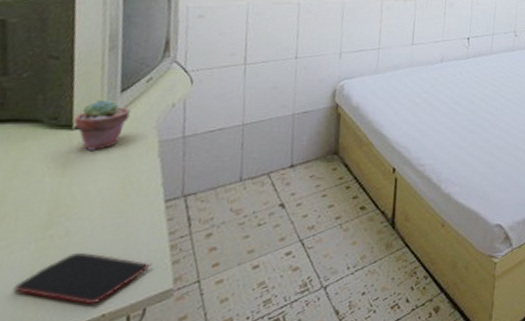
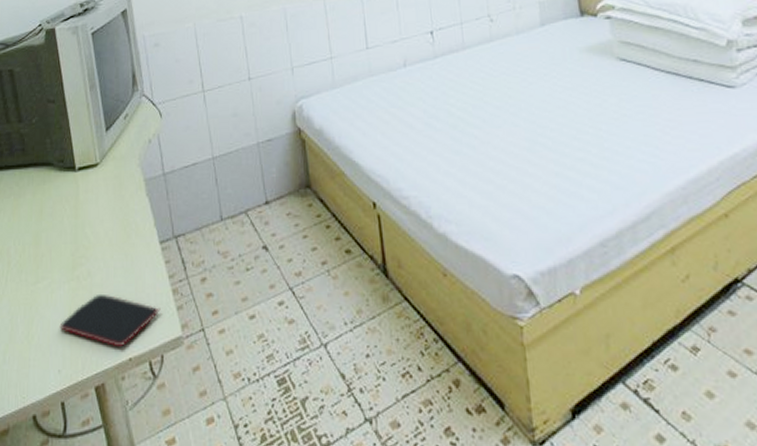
potted succulent: present [74,100,131,152] -> none [76,139,117,193]

